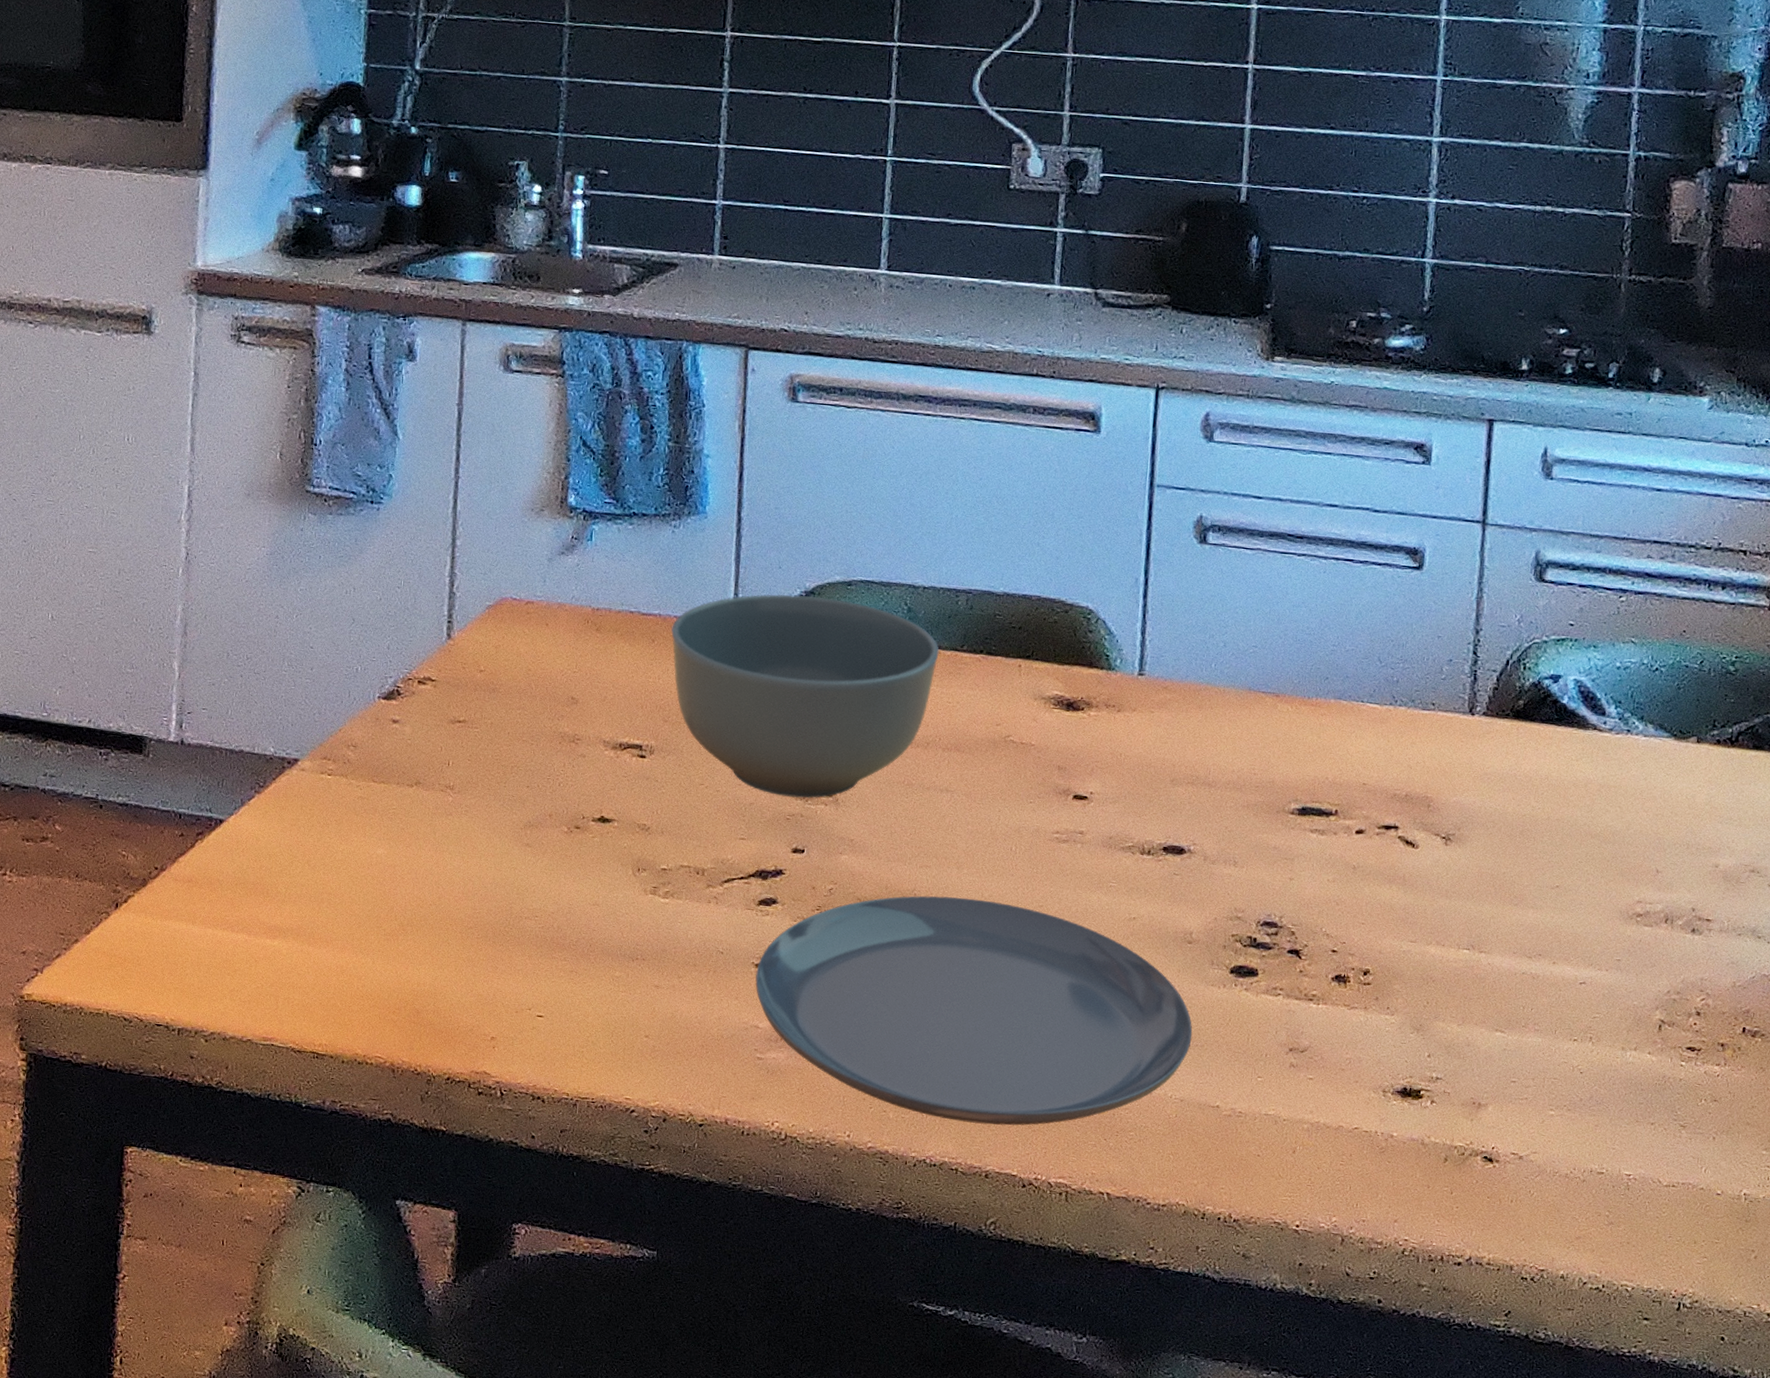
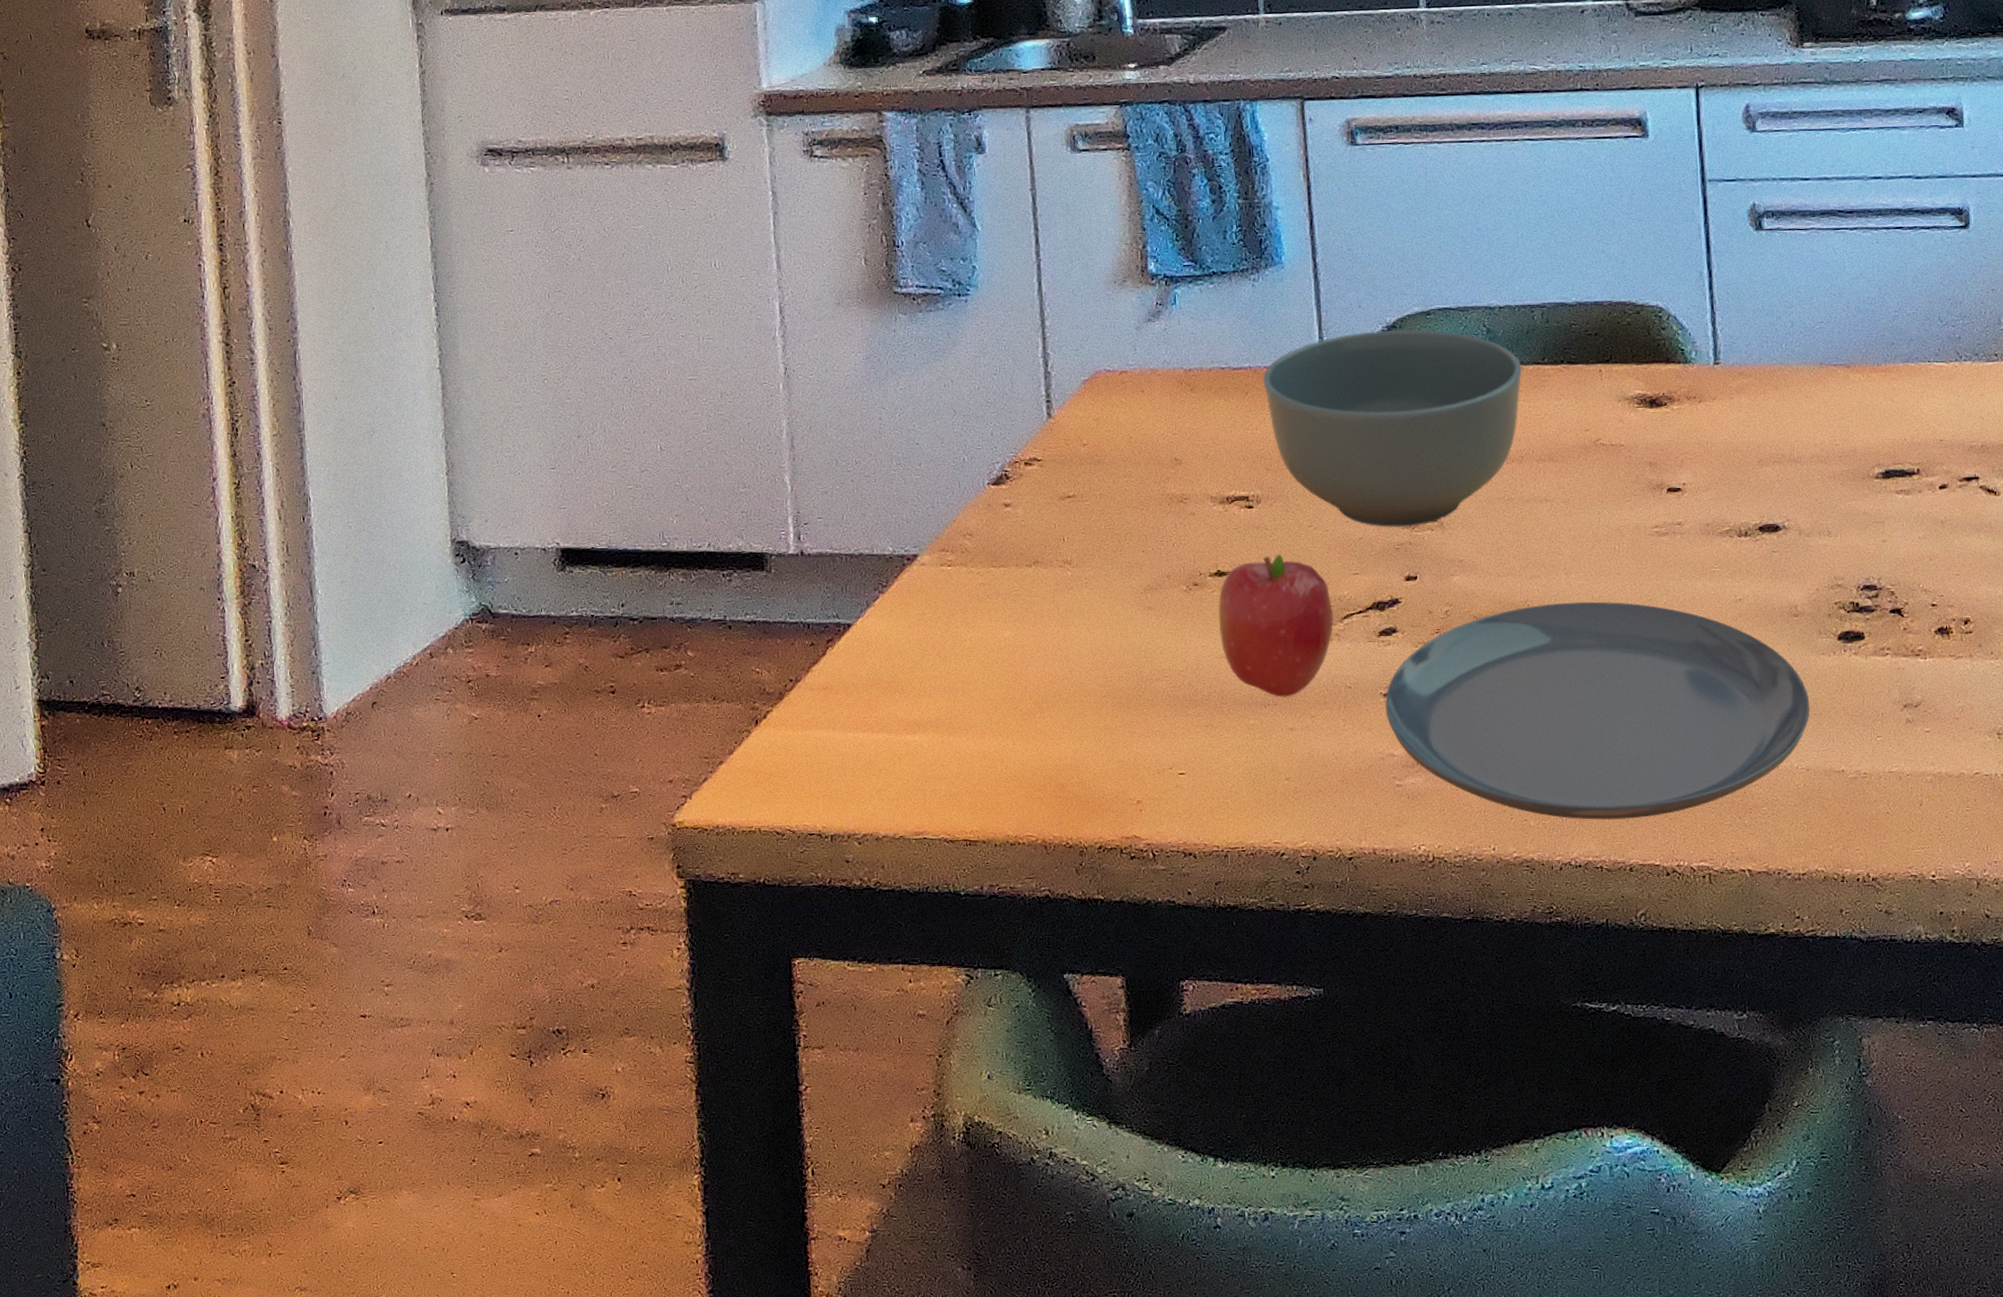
fruit: none [596,808,715,954] -> present [1219,555,1333,697]

